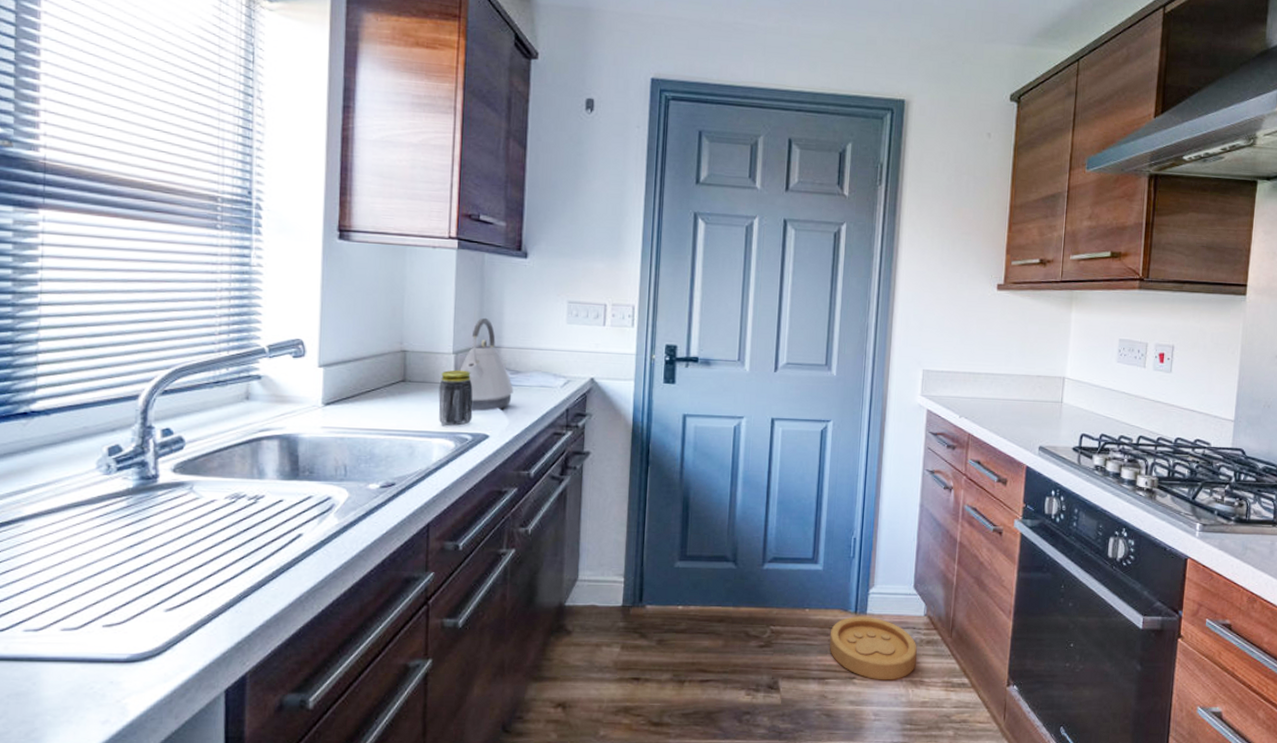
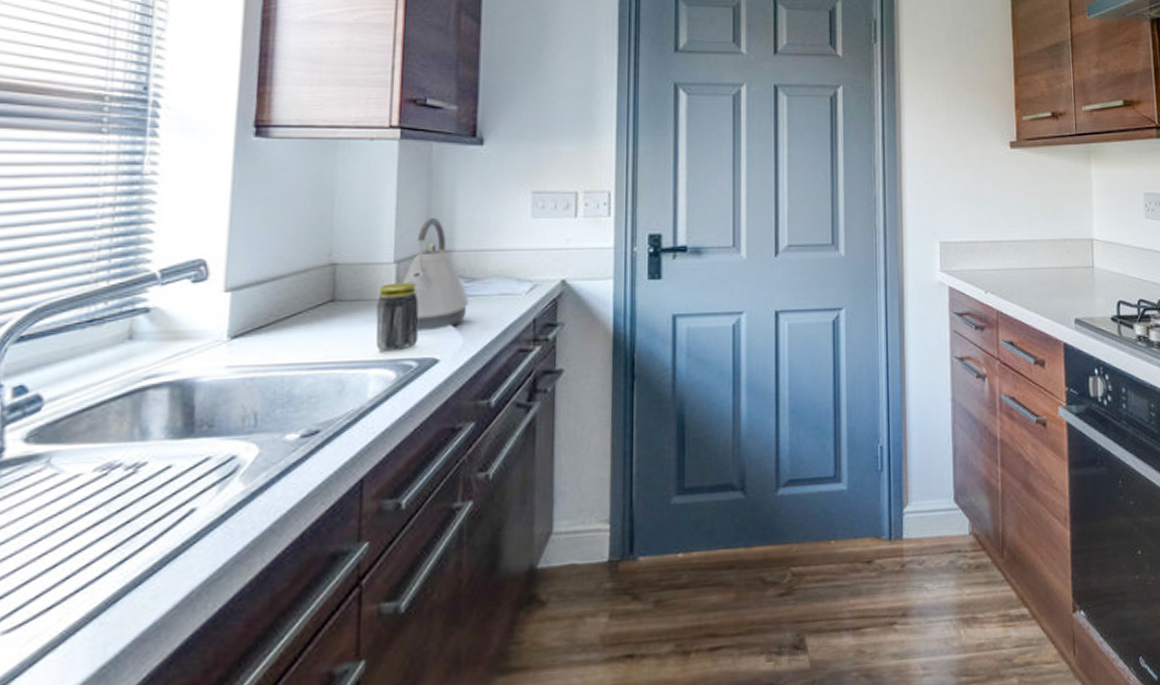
pet bowl: present [829,616,917,680] -> none [862,542,966,623]

